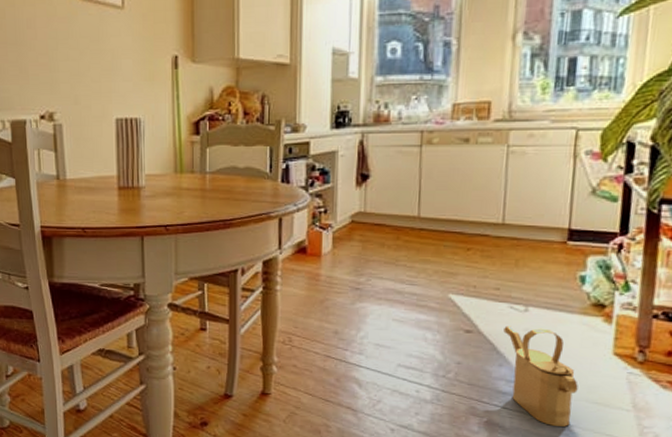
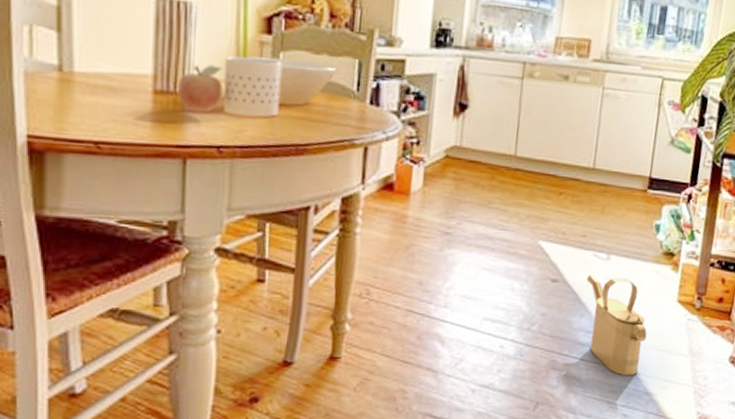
fruit: none [135,164,166,201] -> present [178,64,224,113]
mug: none [166,155,209,201] -> present [223,56,282,118]
bowl: none [182,152,252,189] -> present [246,56,337,106]

